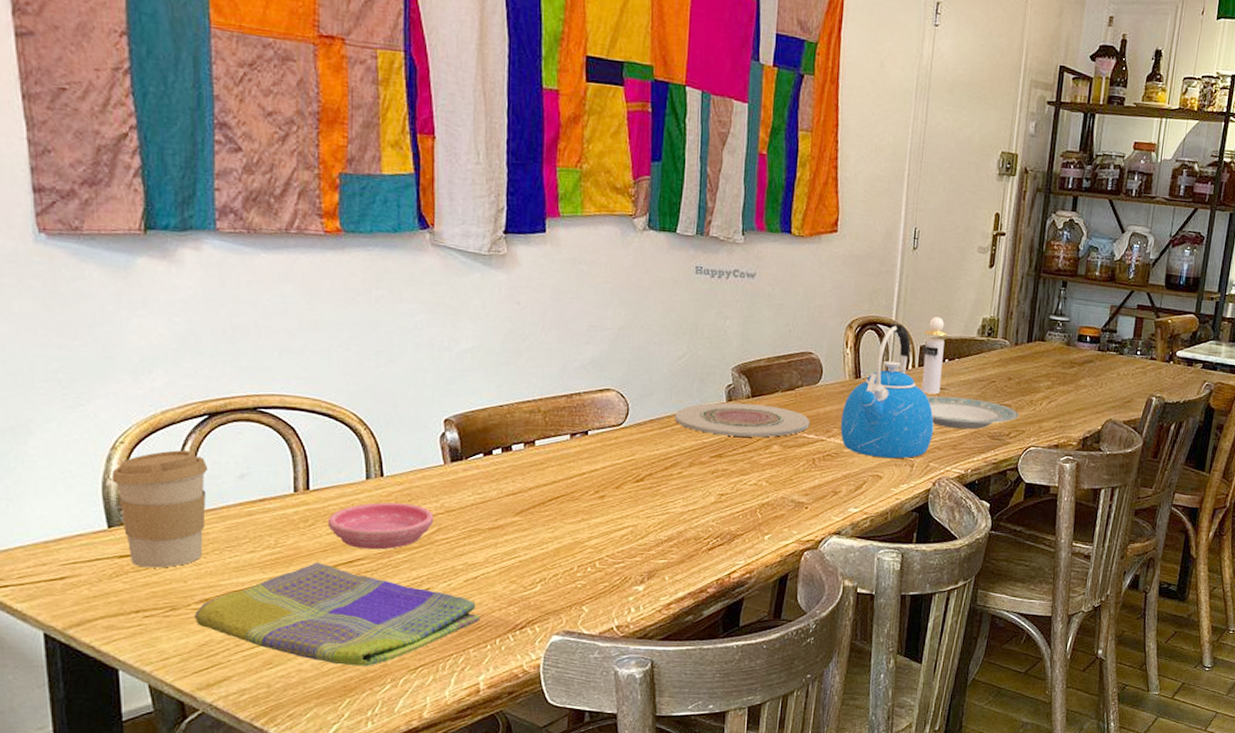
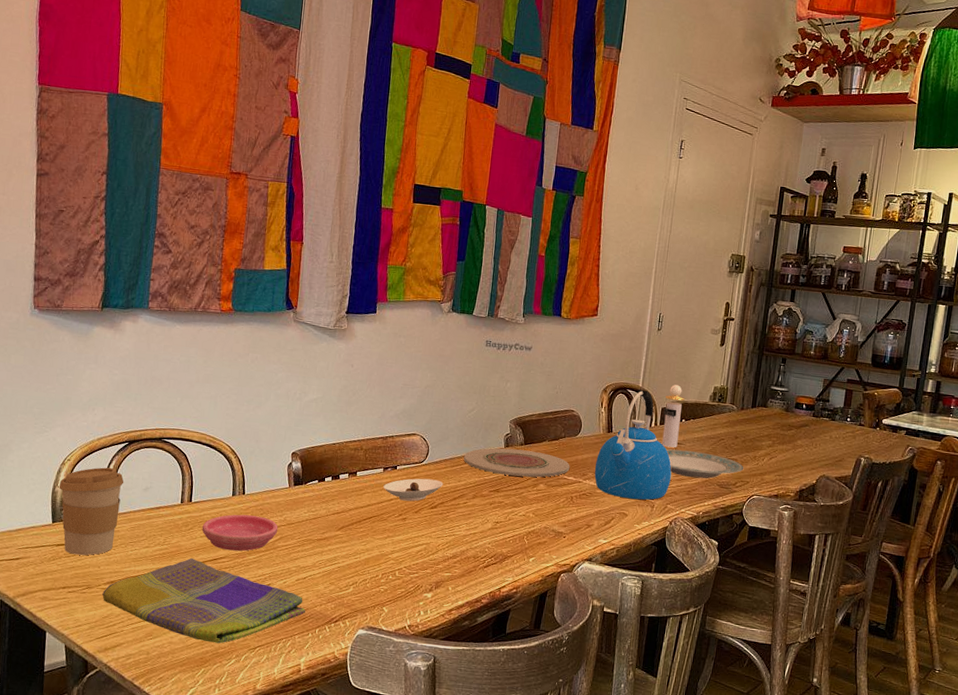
saucer: none [572,445,651,475] -> present [383,478,444,502]

